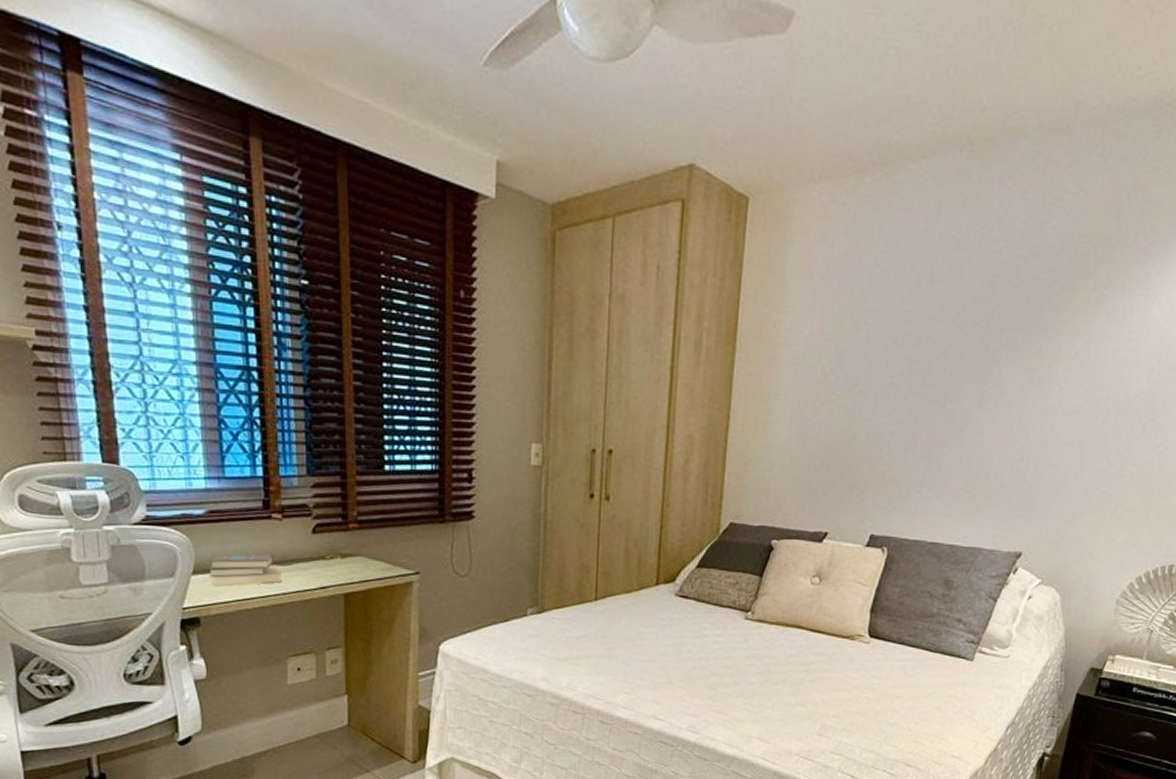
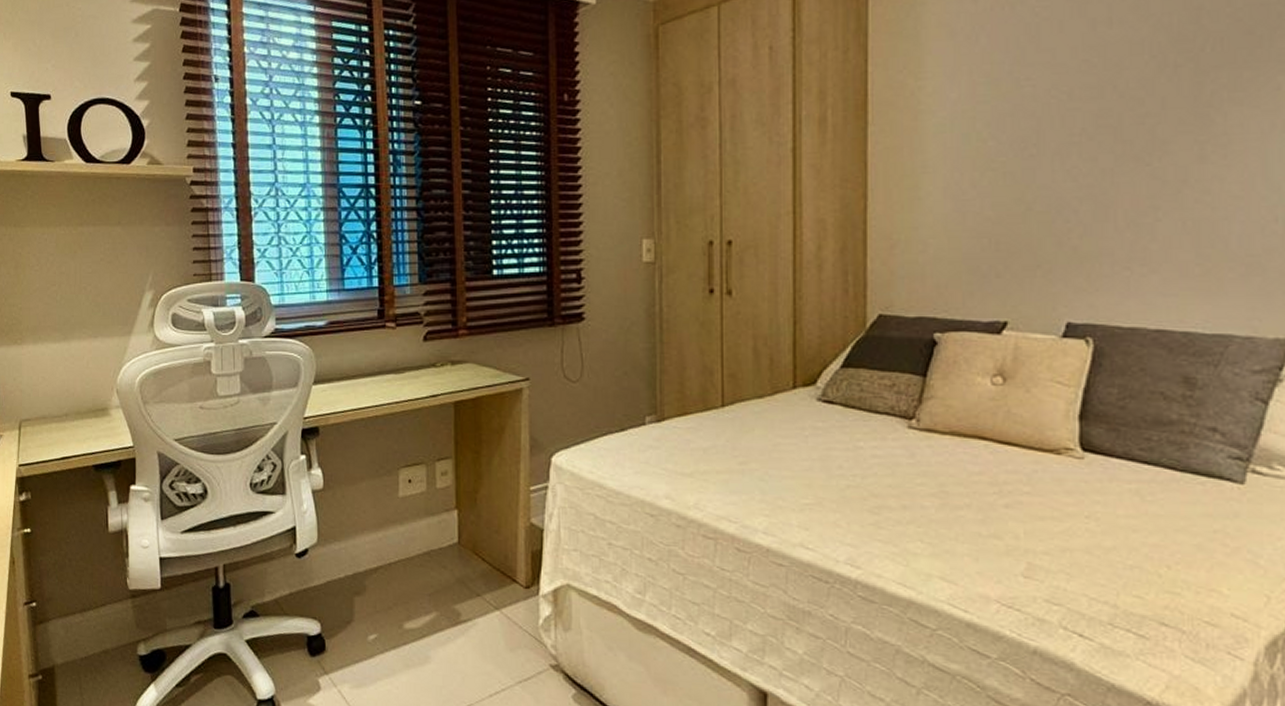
books: present [209,553,283,587] -> none [328,363,395,396]

